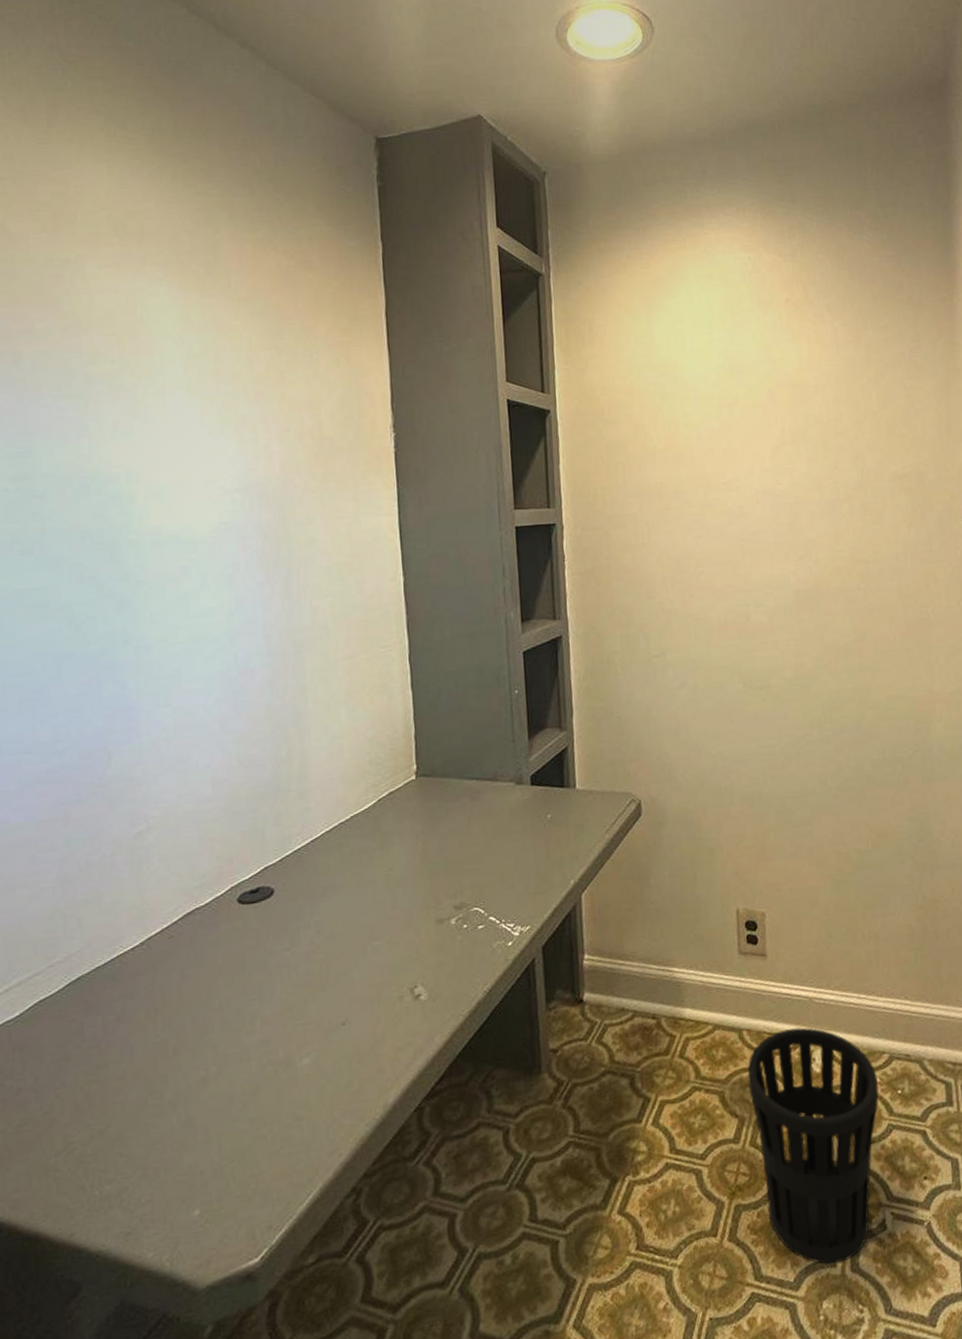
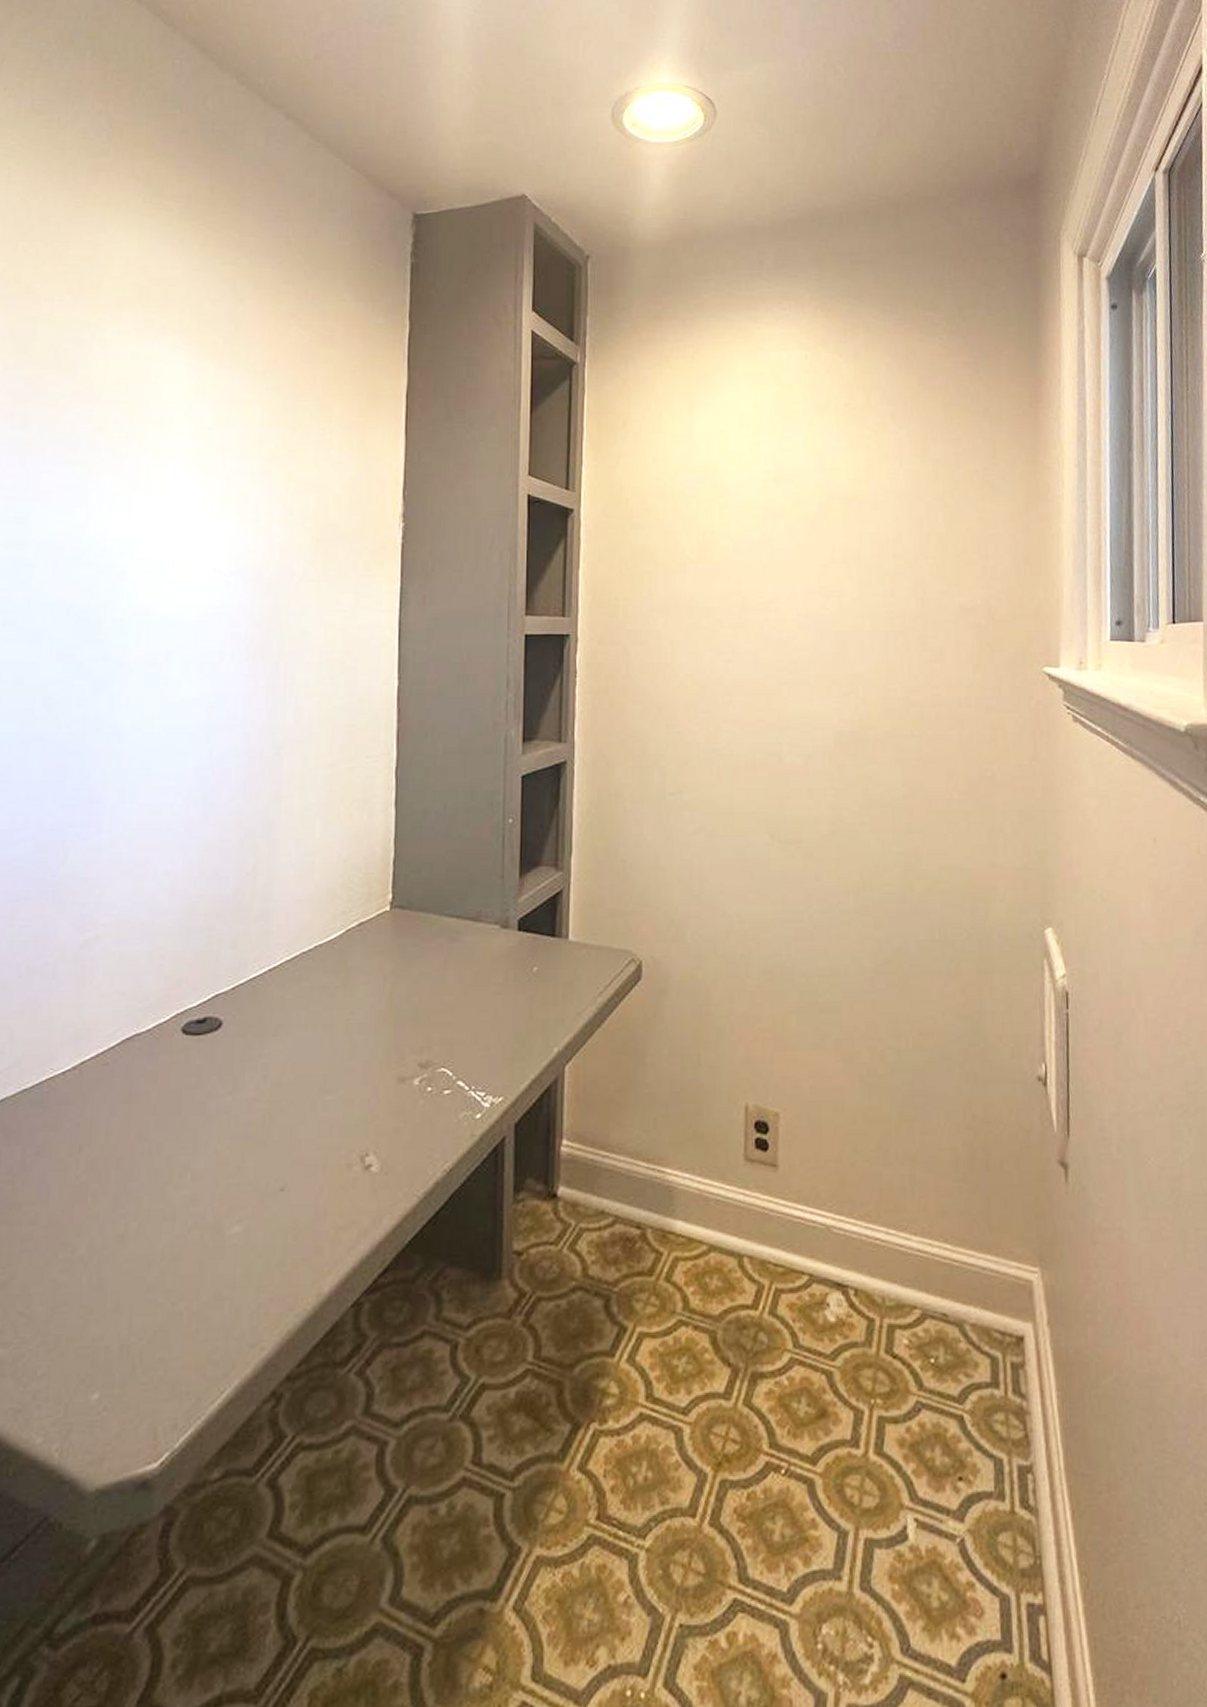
wastebasket: present [747,1027,879,1265] -> none [746,1260,907,1576]

